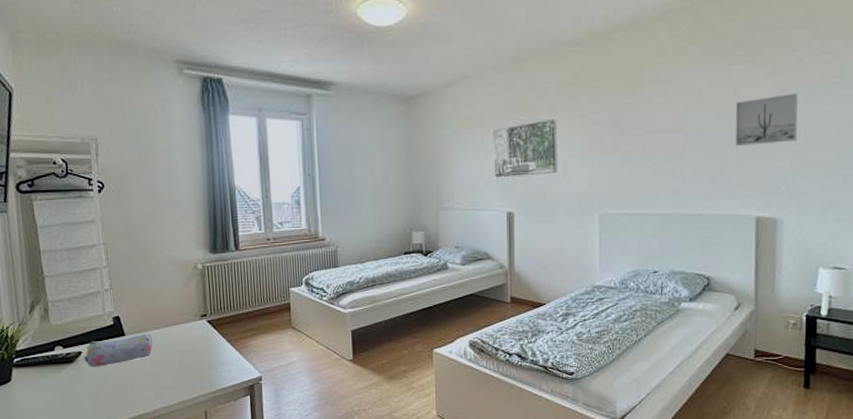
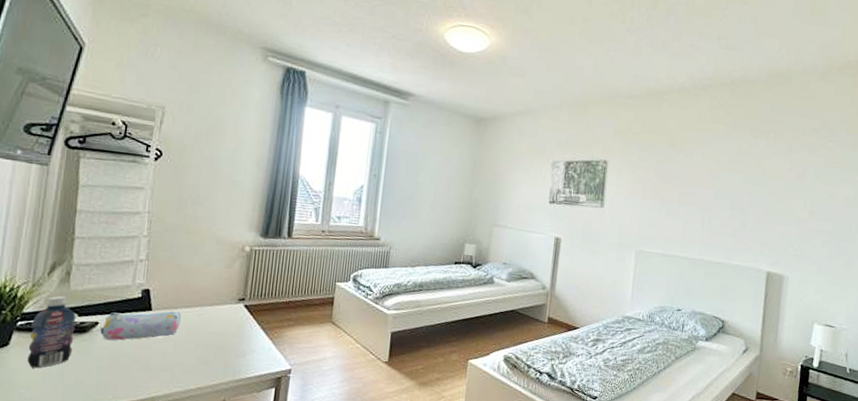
bottle: none [25,332,65,399] -> present [27,296,76,368]
wall art: present [735,92,798,146] -> none [755,170,808,211]

